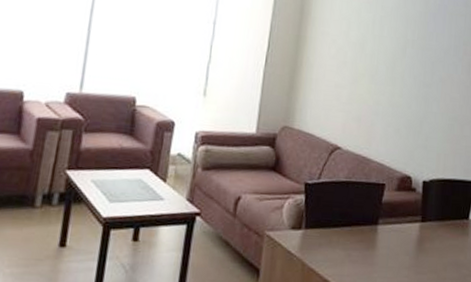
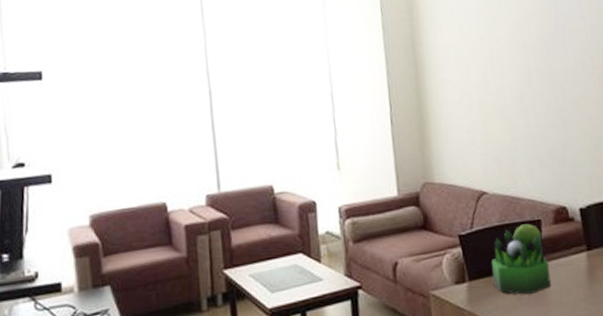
plant: none [327,185,383,252] -> present [491,223,551,295]

